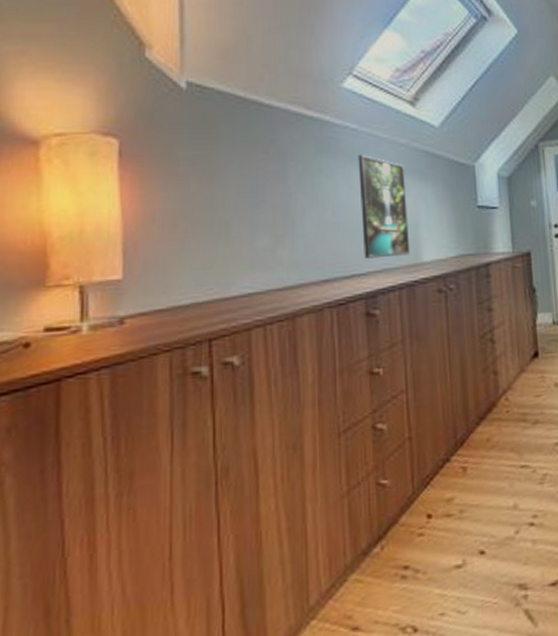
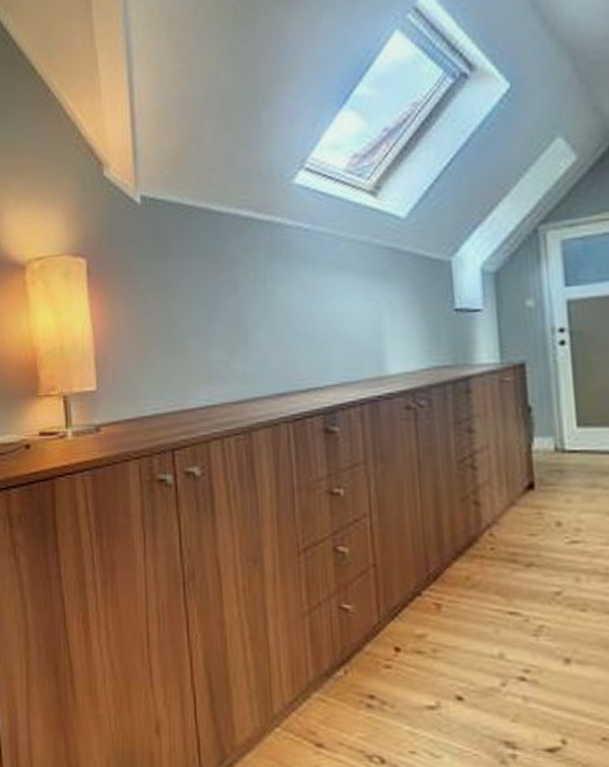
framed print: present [358,154,409,260] -> none [312,256,372,373]

